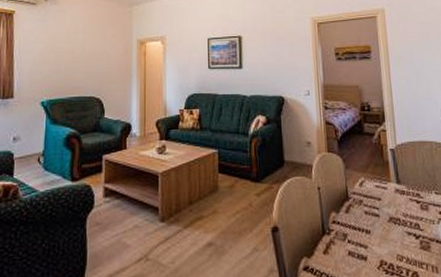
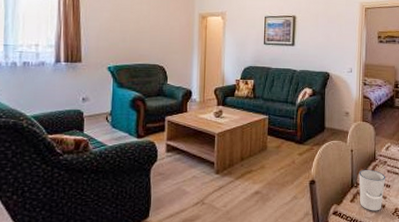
cup: none [330,211,364,265] -> present [358,169,385,211]

